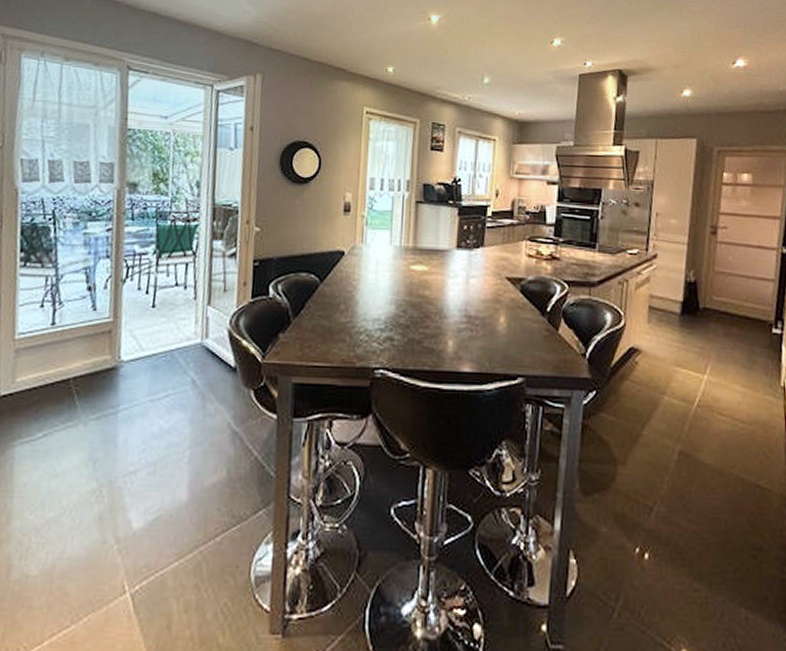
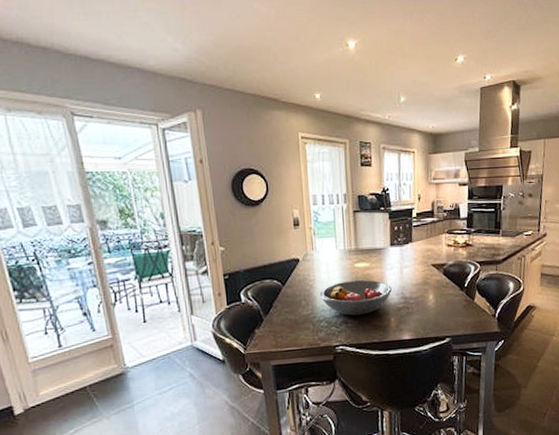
fruit bowl: none [363,285,453,332] -> present [319,280,392,316]

